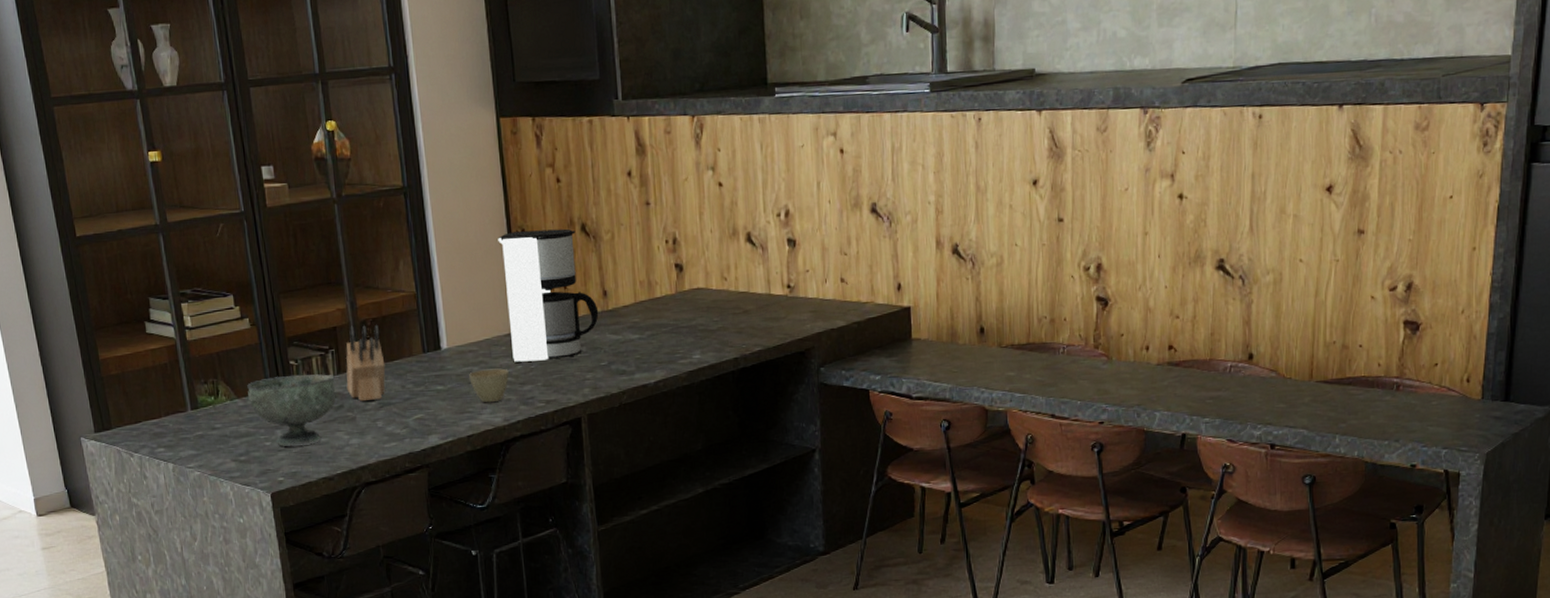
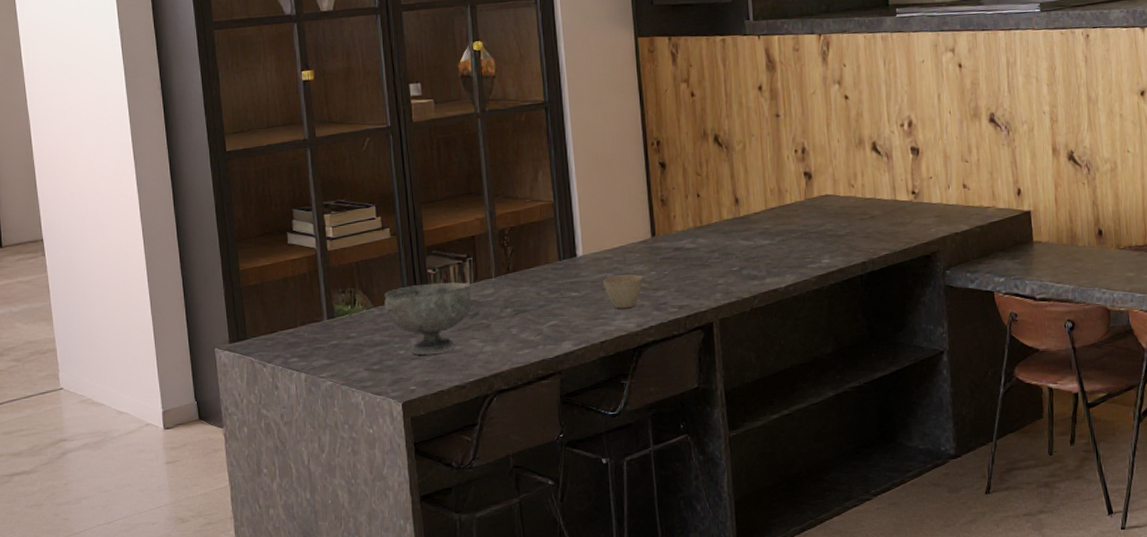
knife block: present [346,325,386,402] -> none [482,234,522,309]
coffee maker: present [498,228,599,363] -> none [634,140,731,270]

